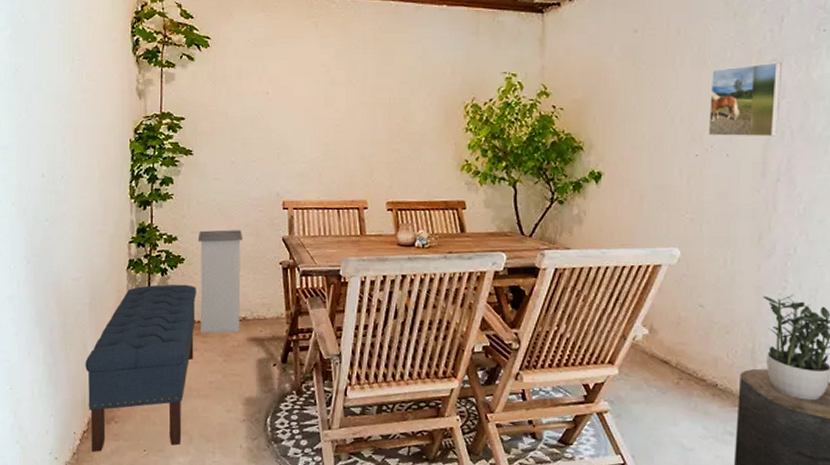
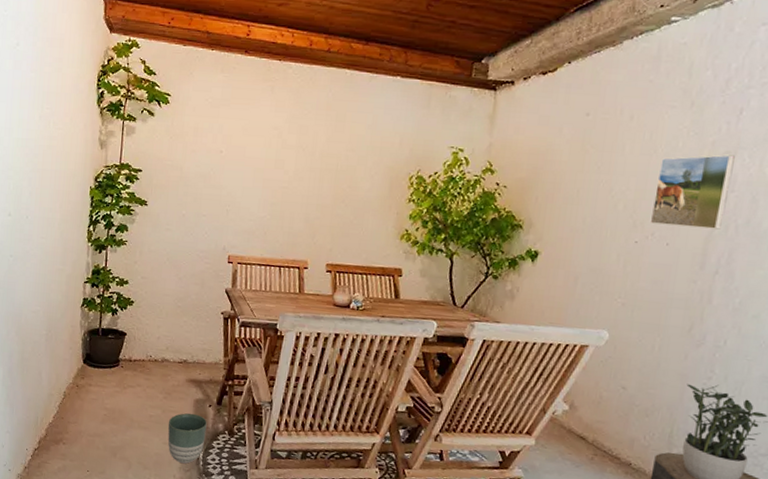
bench: present [85,284,196,453] -> none [39,323,143,470]
trash can: present [197,230,243,334] -> none [144,276,189,373]
planter: none [230,375,272,432] -> present [167,413,207,464]

